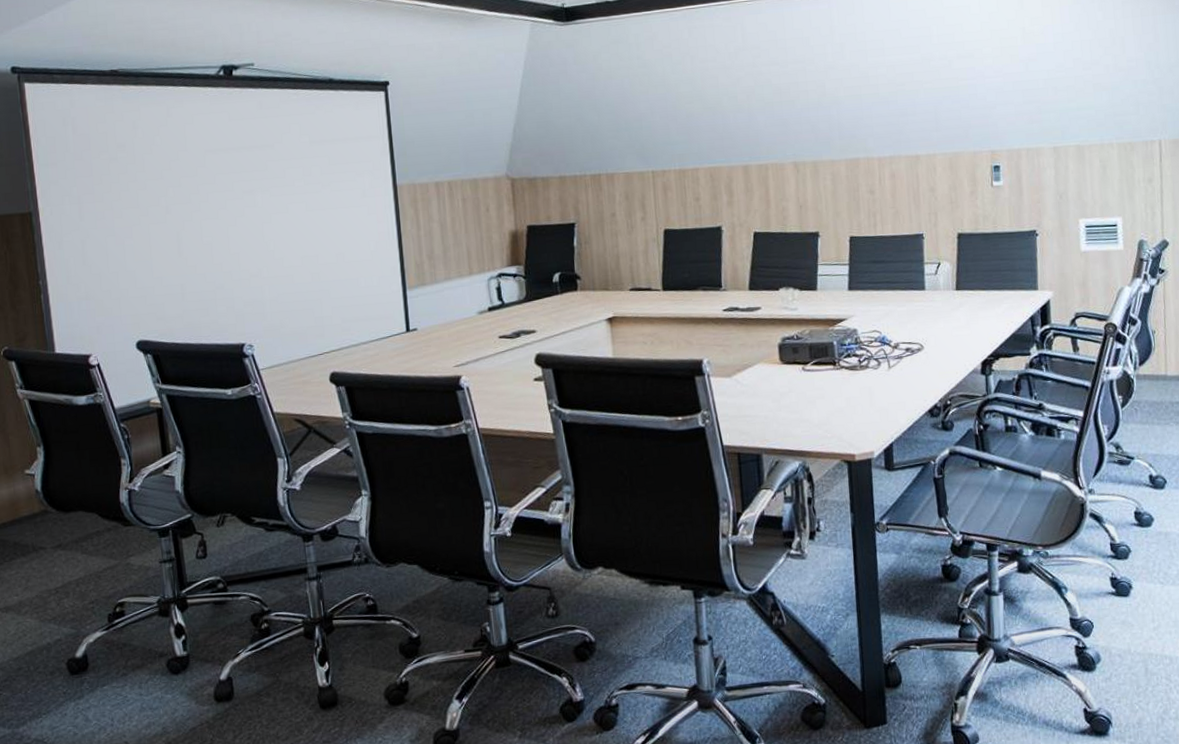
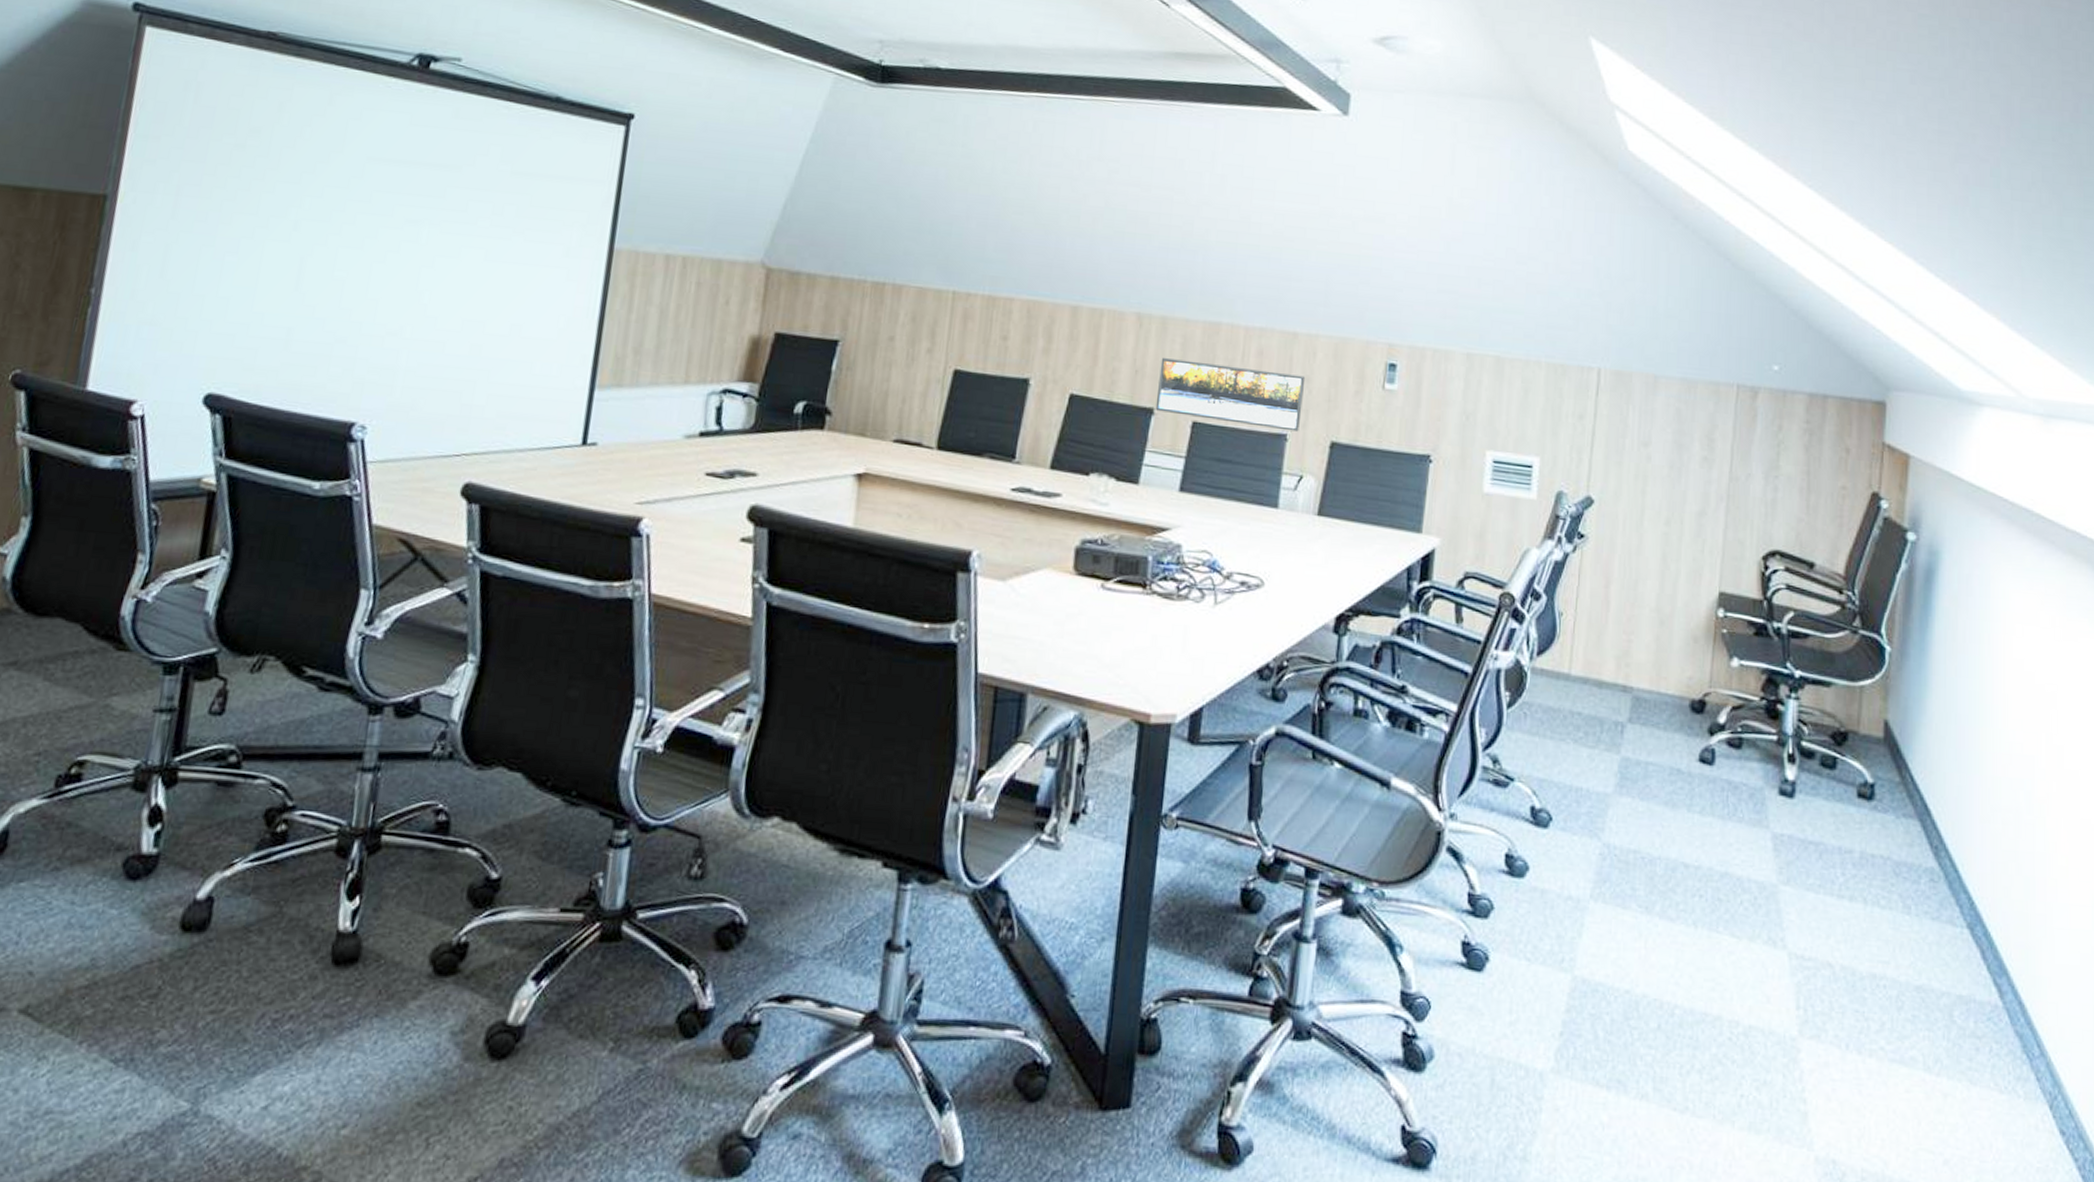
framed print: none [818,187,932,234] -> present [1155,358,1306,432]

